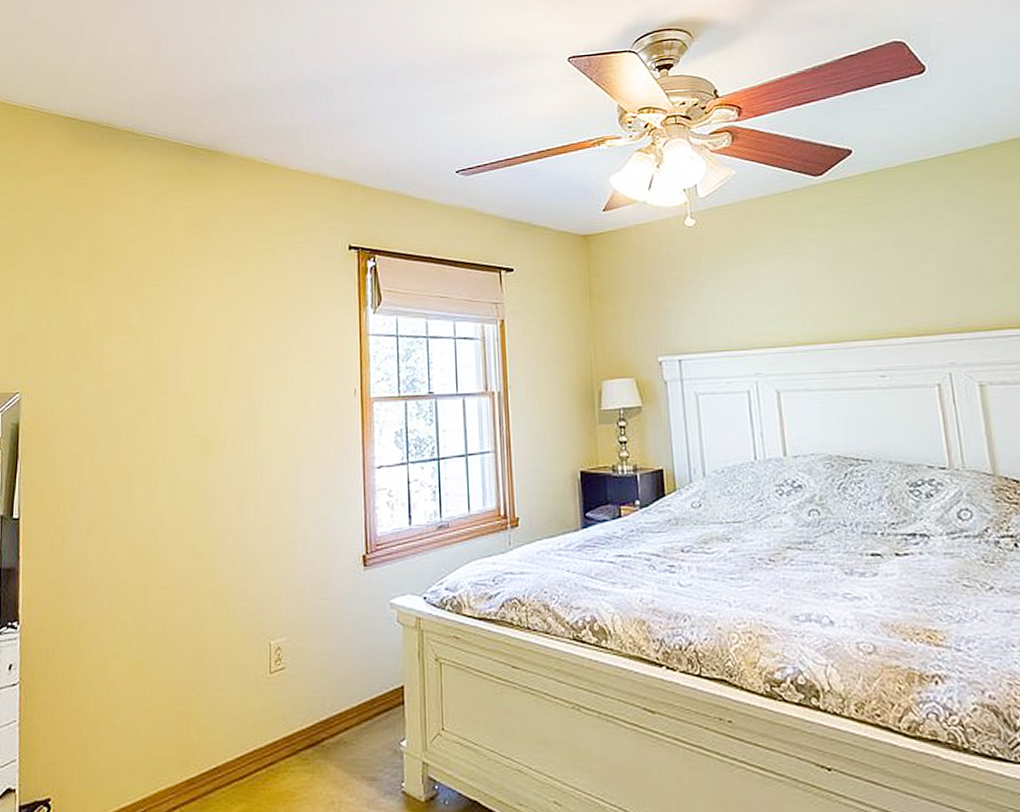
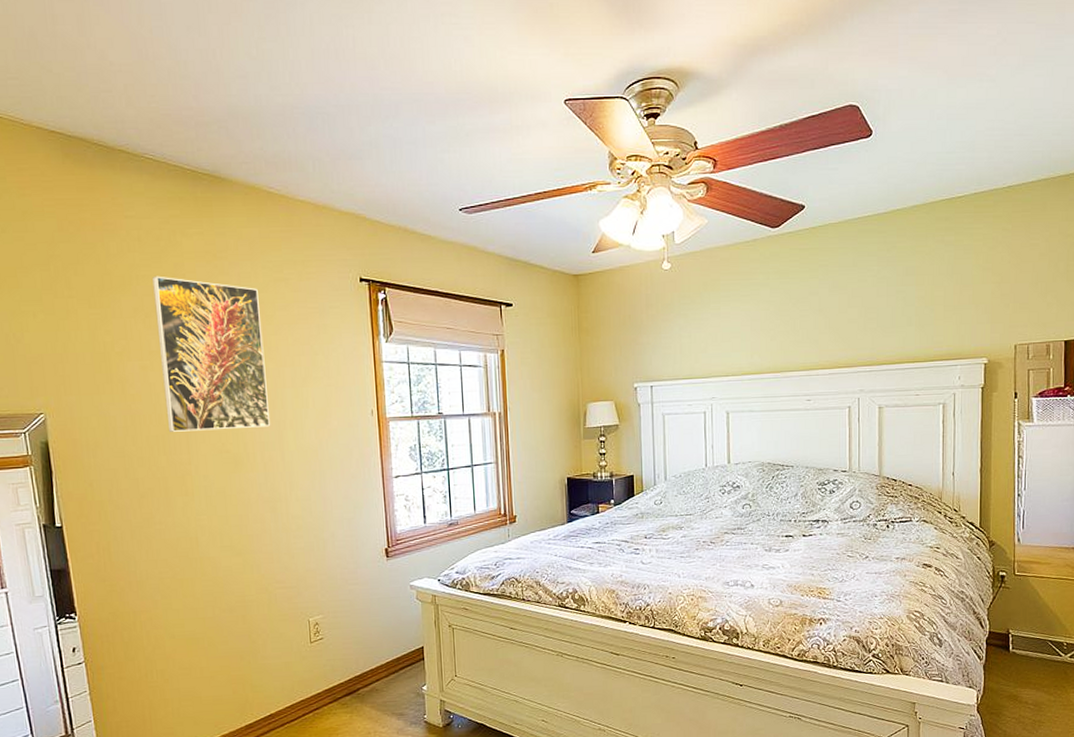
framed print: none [139,249,246,413] -> present [152,276,271,432]

